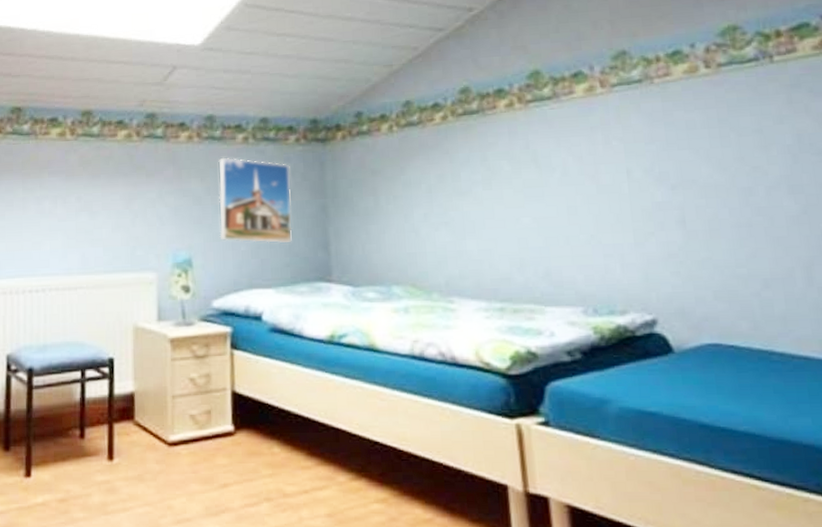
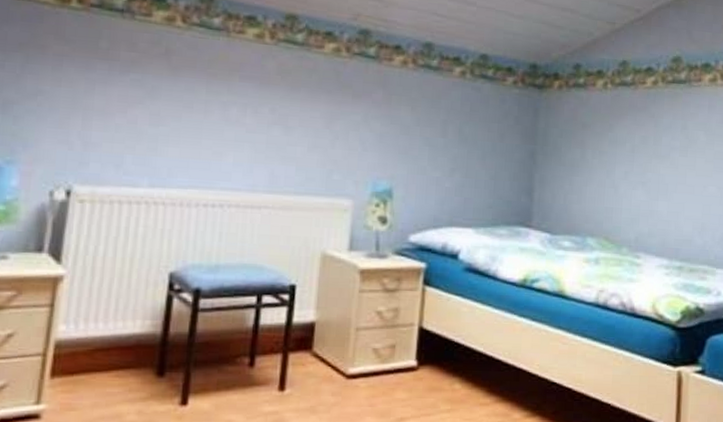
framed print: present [218,157,293,243] -> none [424,89,505,184]

